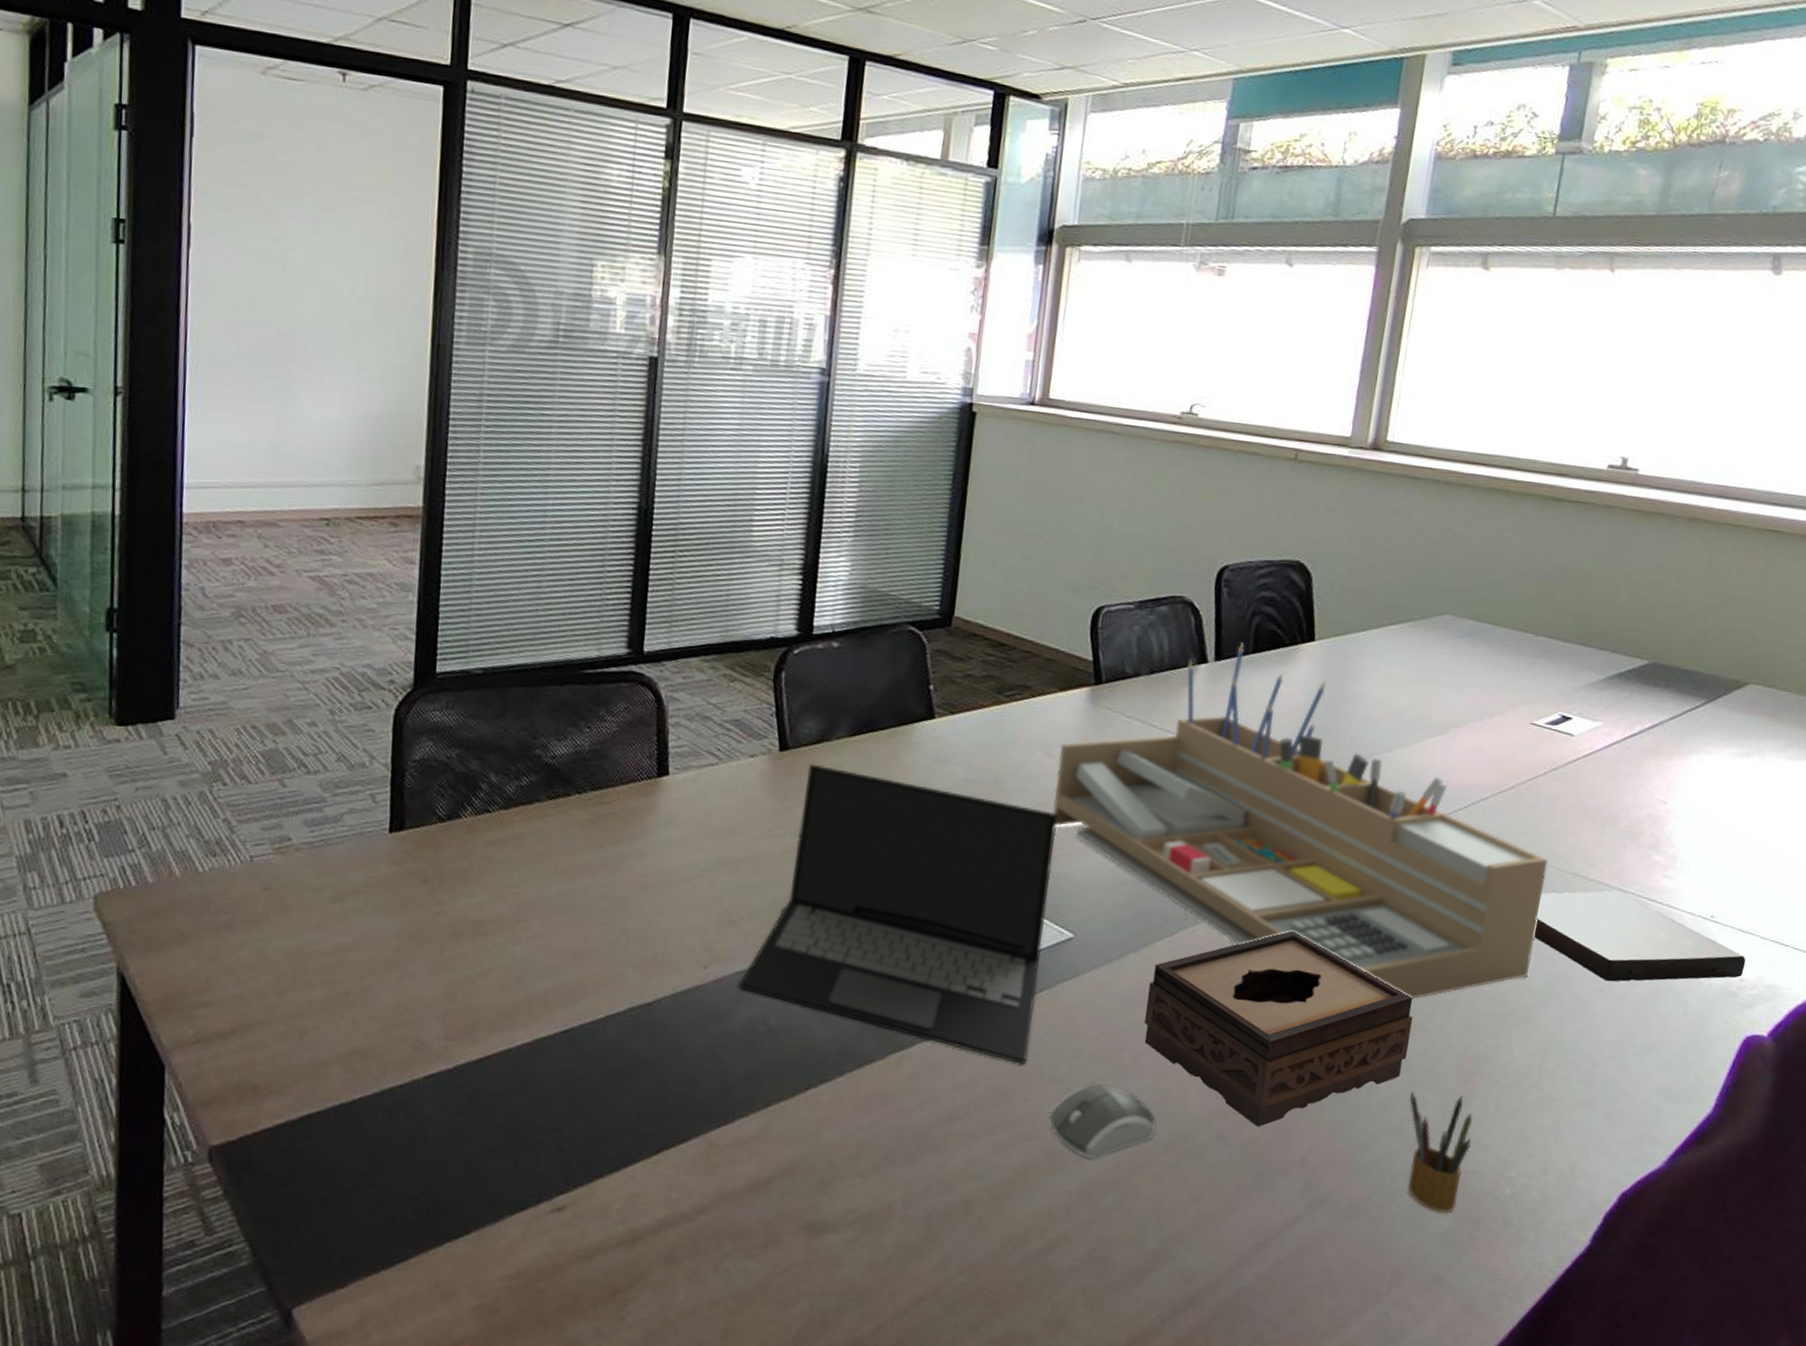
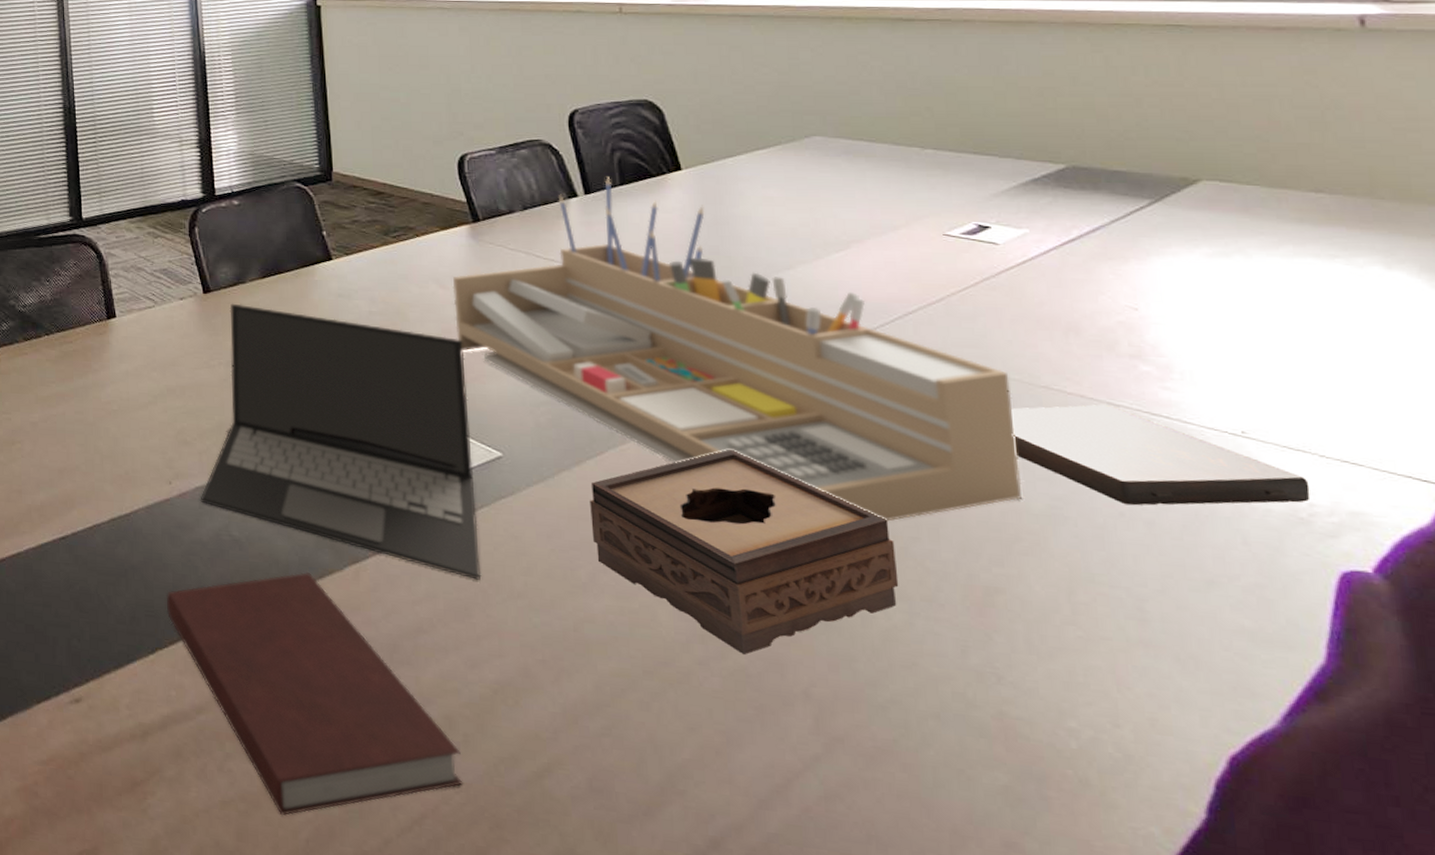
notebook: none [679,1061,972,1310] -> present [166,571,463,815]
computer mouse: present [1048,1084,1157,1159] -> none [514,602,631,680]
pencil box: present [1408,1091,1472,1213] -> none [915,623,1010,765]

